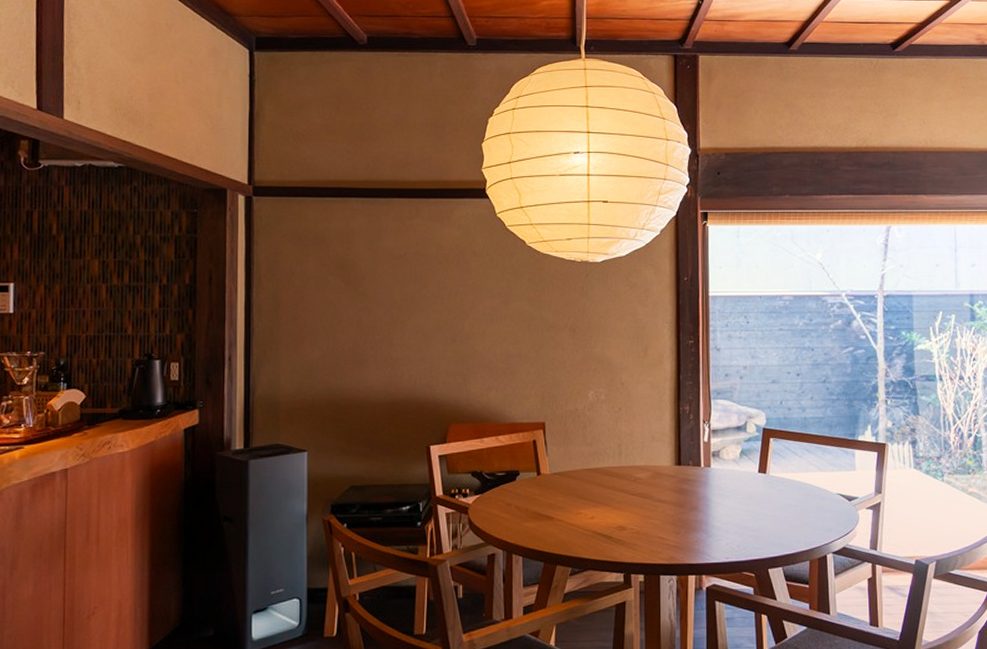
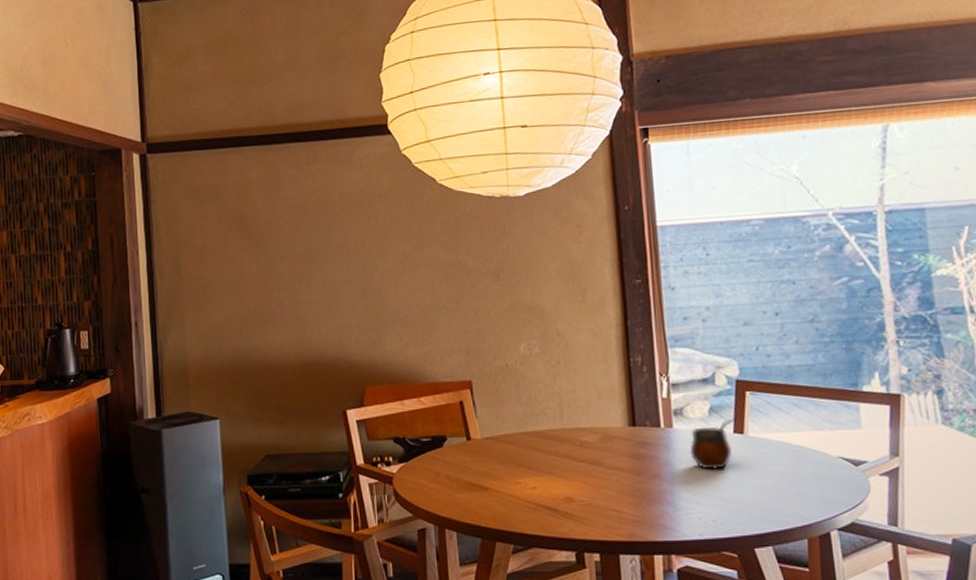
gourd: none [723,457,766,503] -> present [690,415,743,470]

